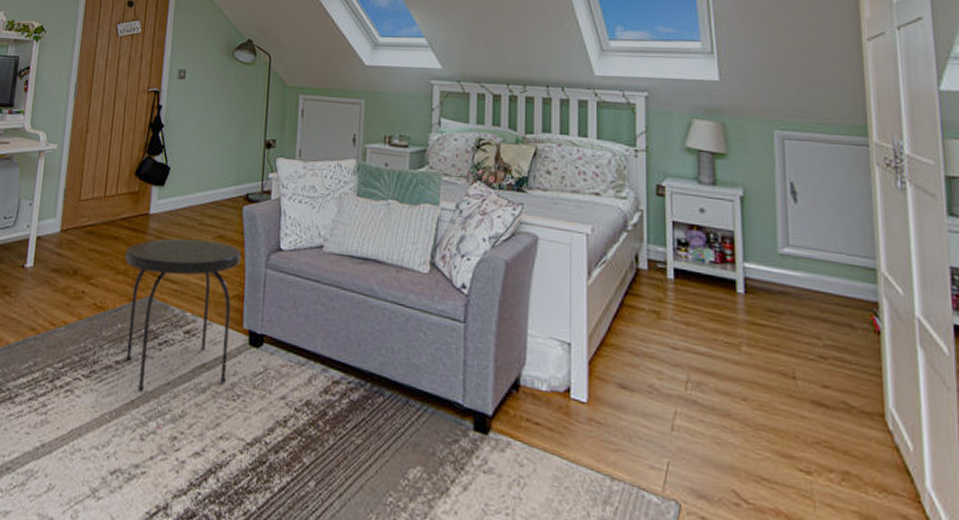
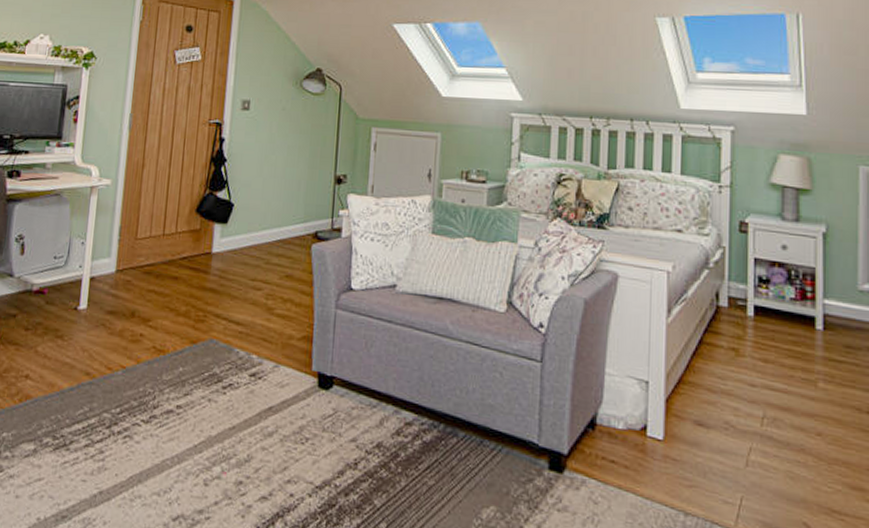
side table: present [125,238,241,393] -> none [186,278,309,437]

